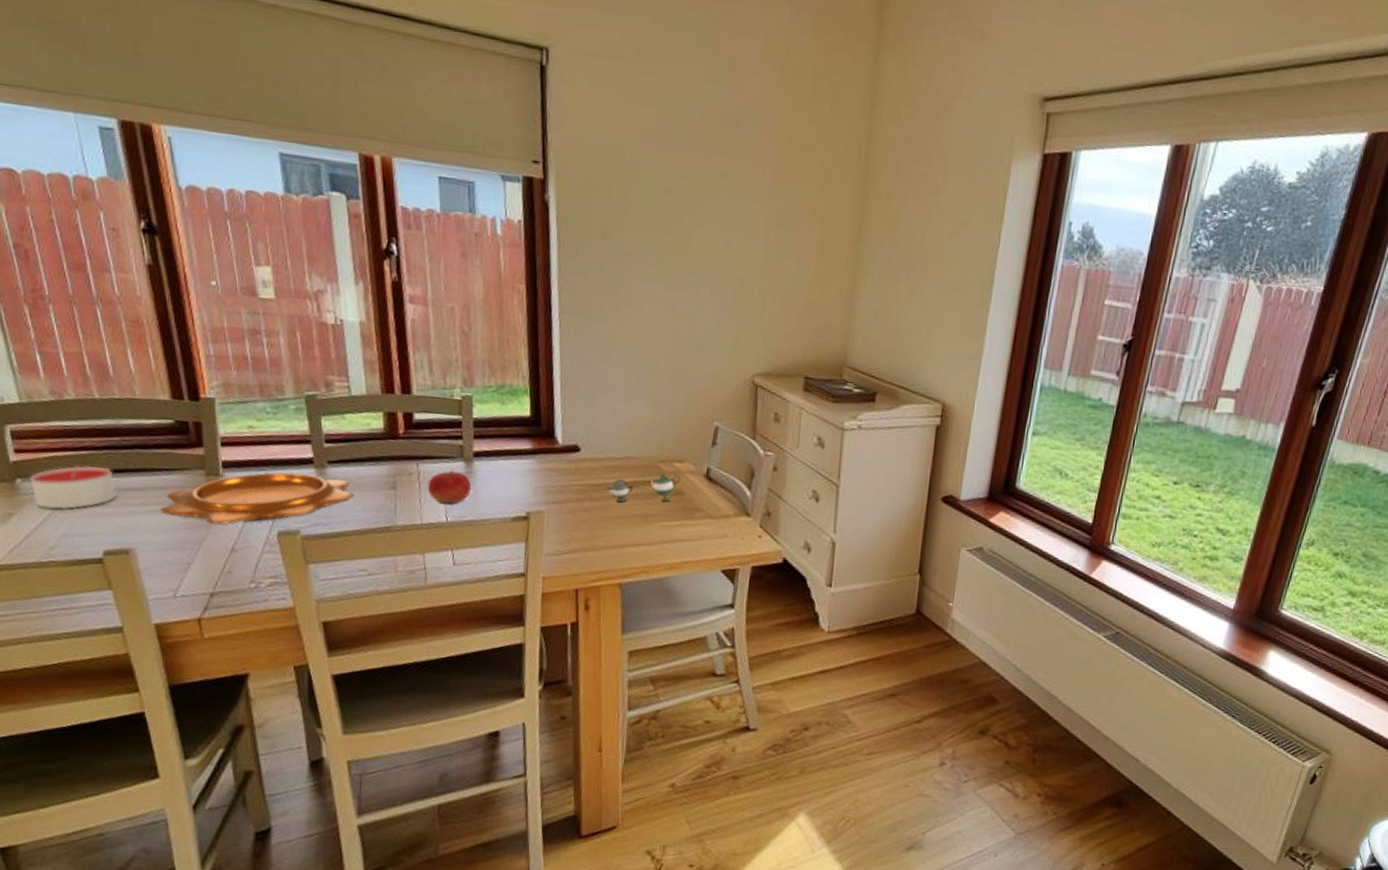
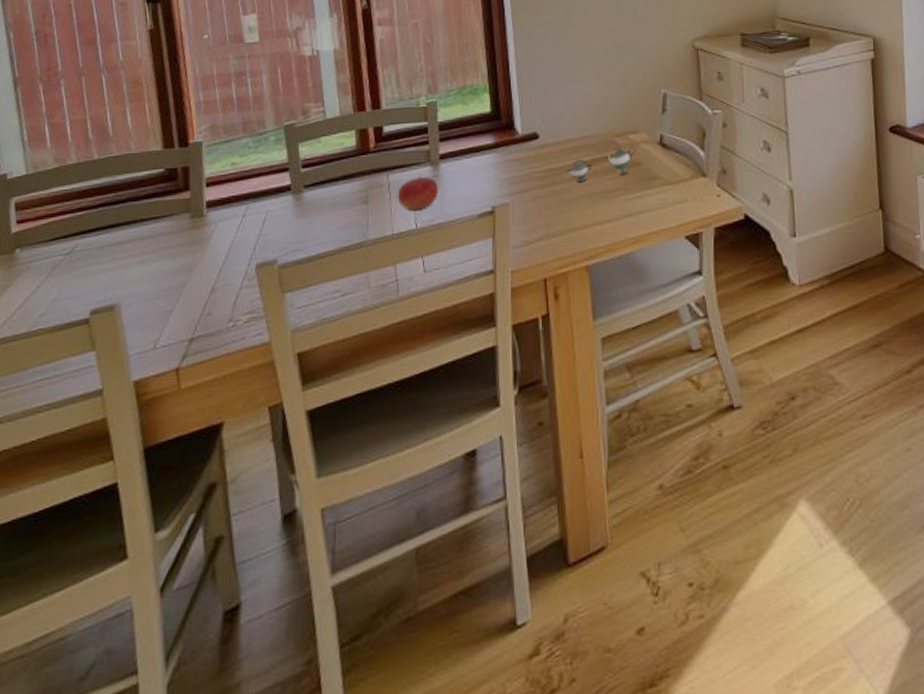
candle: present [30,465,116,510] -> none [28,225,107,275]
decorative bowl: present [160,472,354,524] -> none [146,201,328,266]

